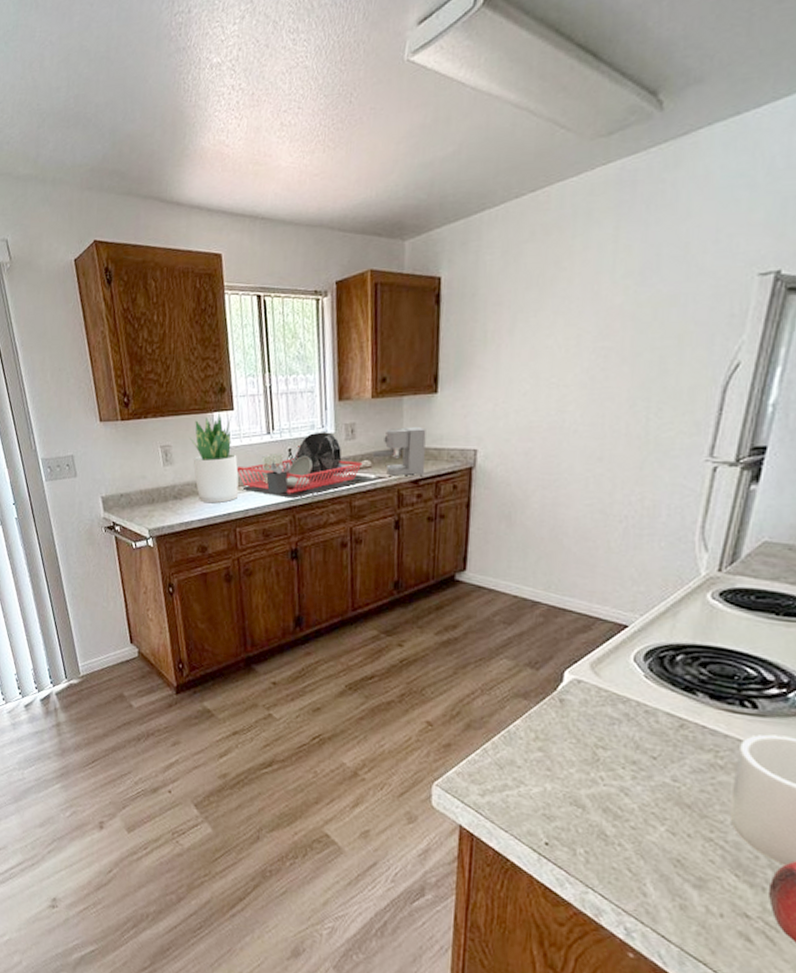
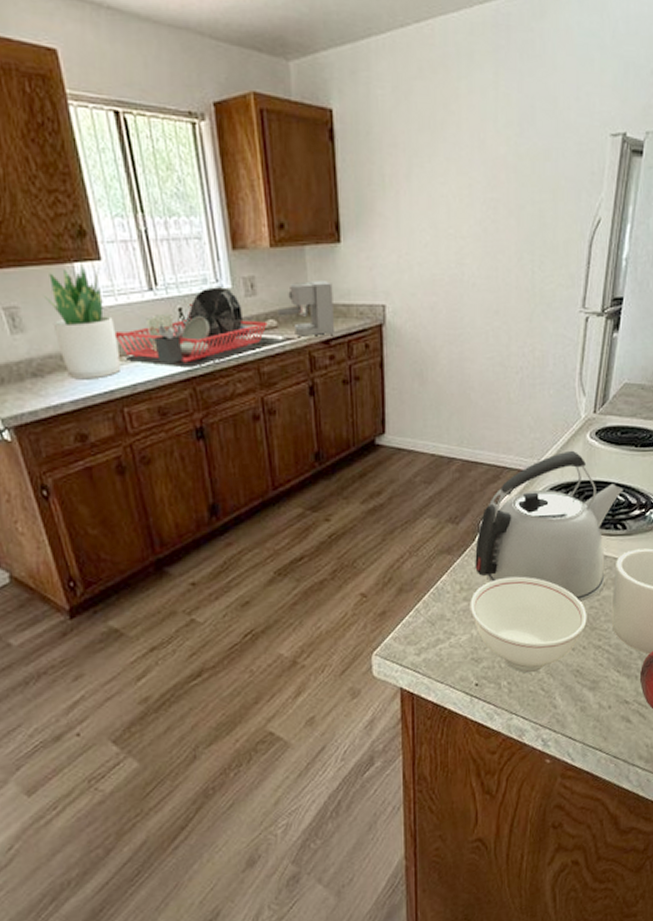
bowl: none [545,735,696,849] -> present [470,576,587,674]
kettle: none [554,609,756,782] -> present [475,450,623,602]

